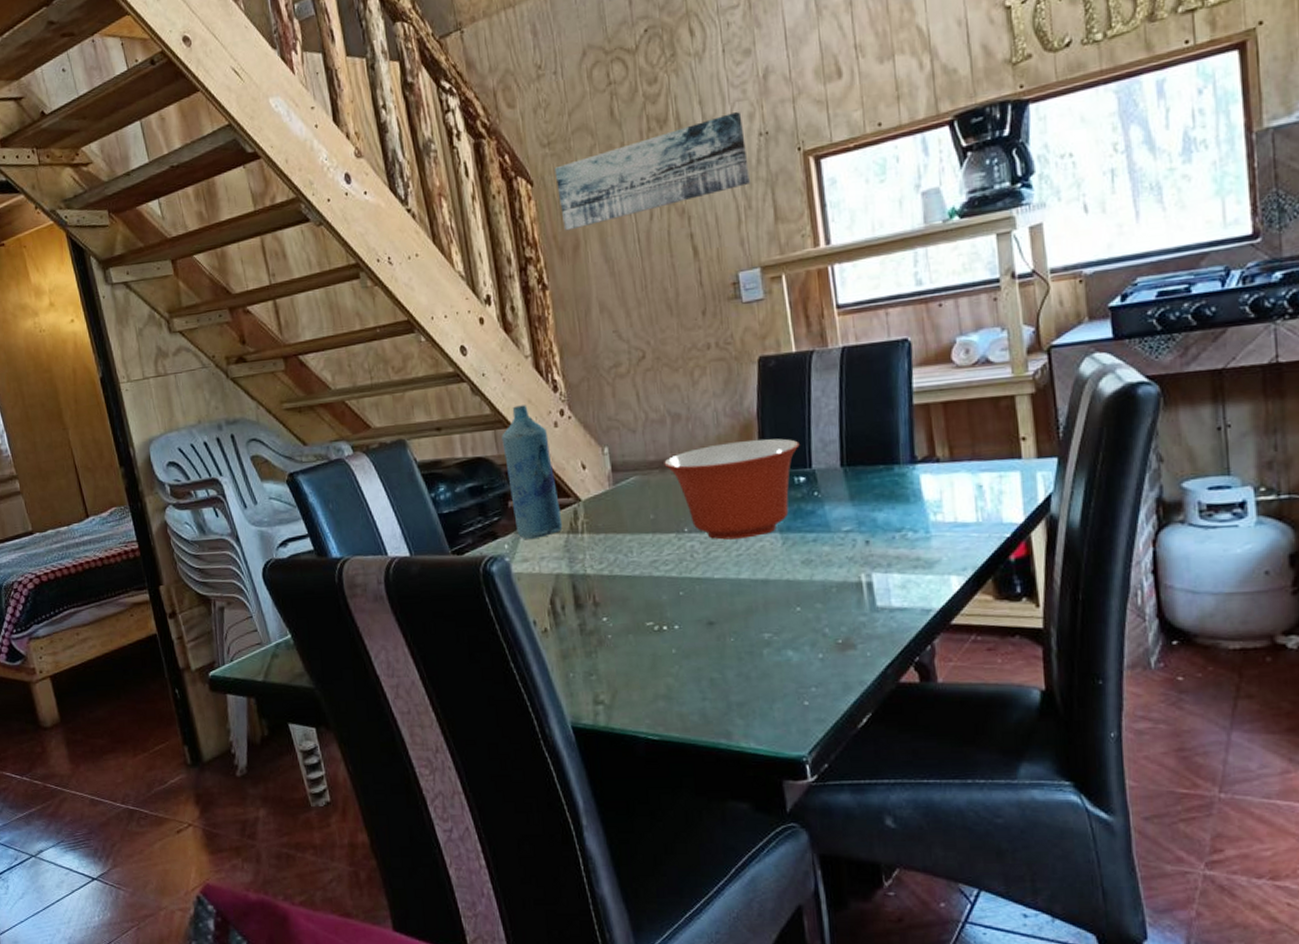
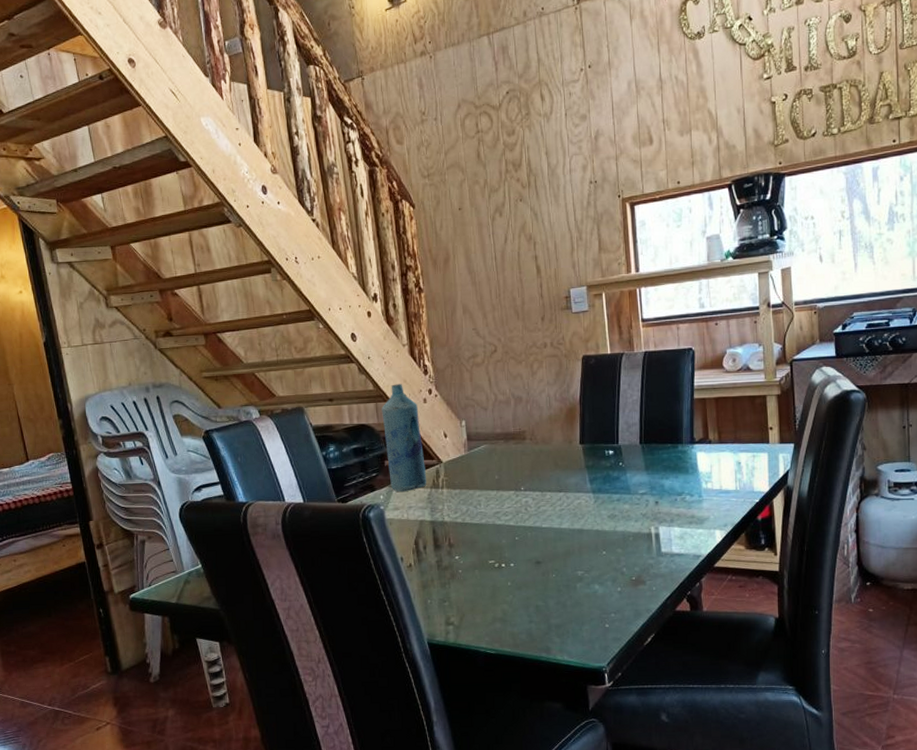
wall art: present [554,112,751,231] -> none [432,164,583,246]
mixing bowl: present [664,438,800,540] -> none [508,420,610,497]

